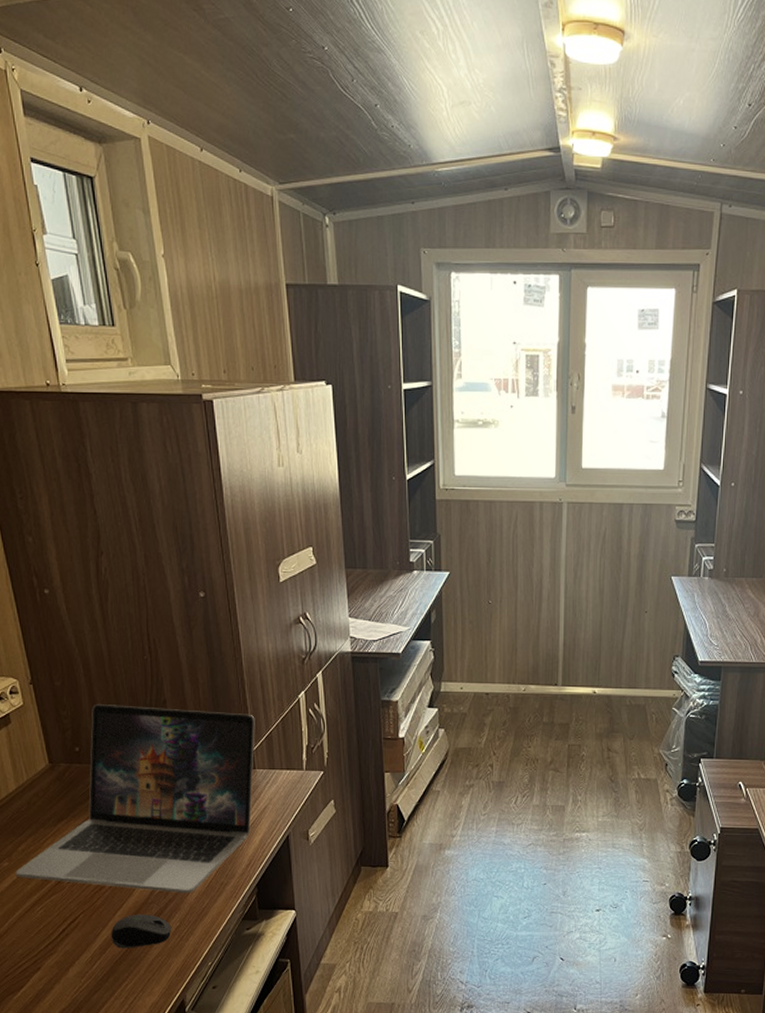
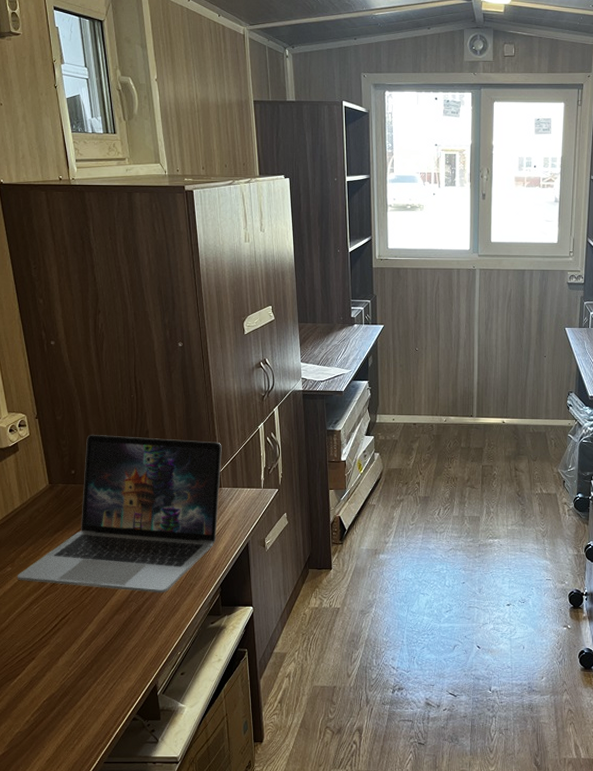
computer mouse: present [111,914,172,949] -> none [96,611,148,641]

